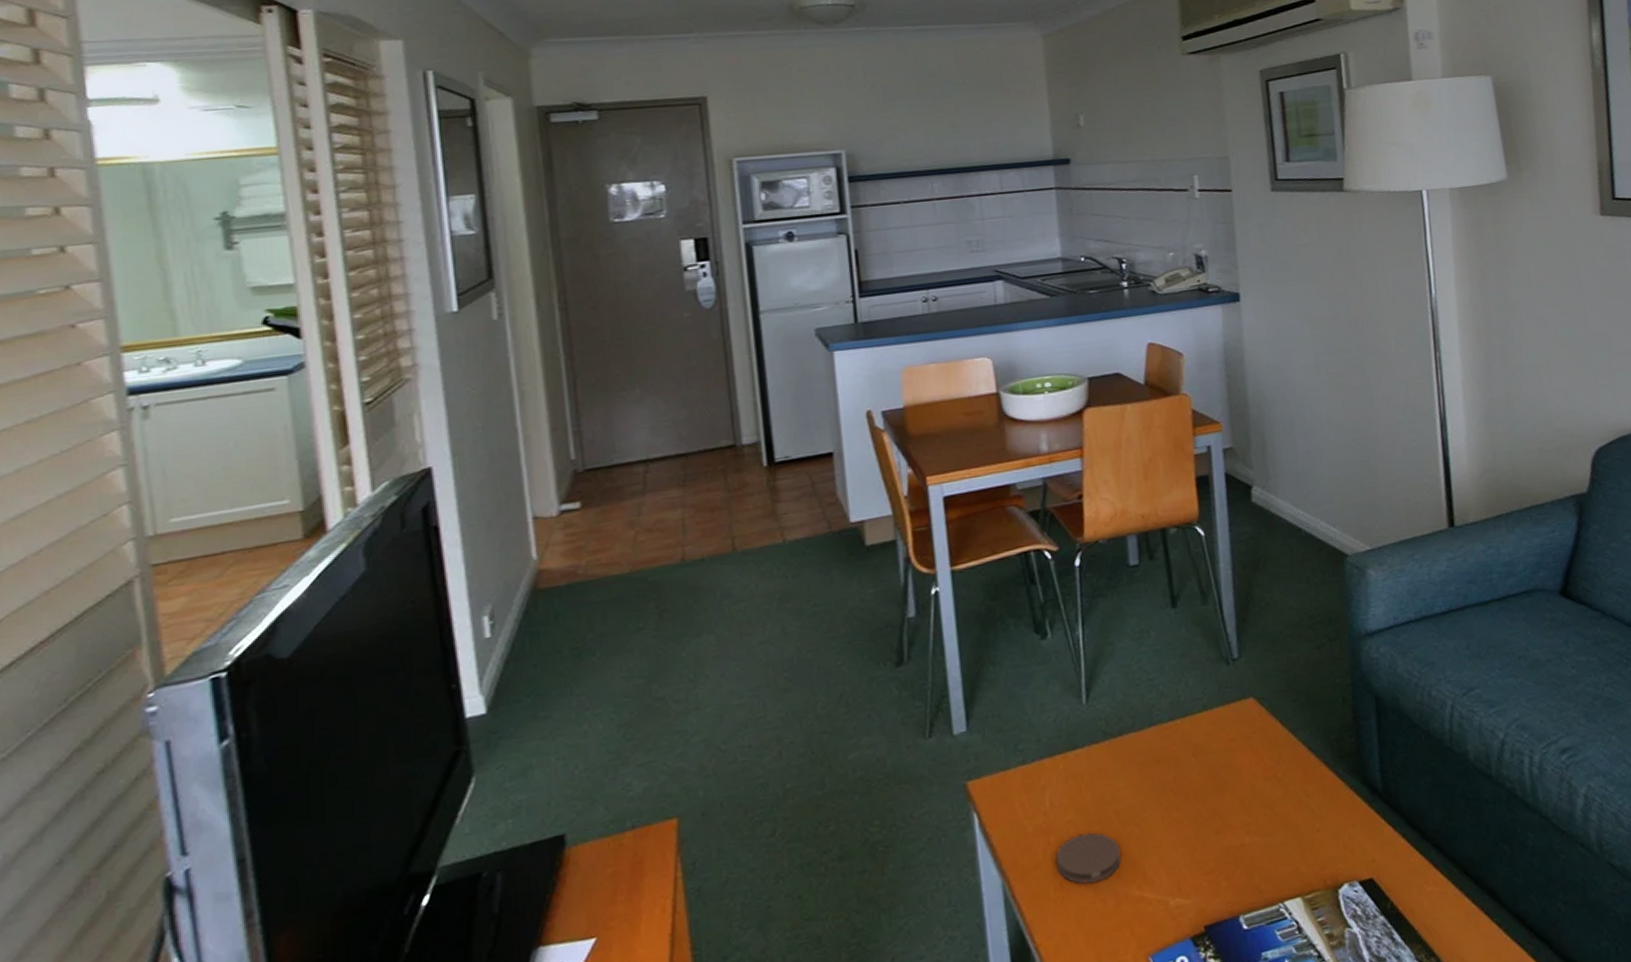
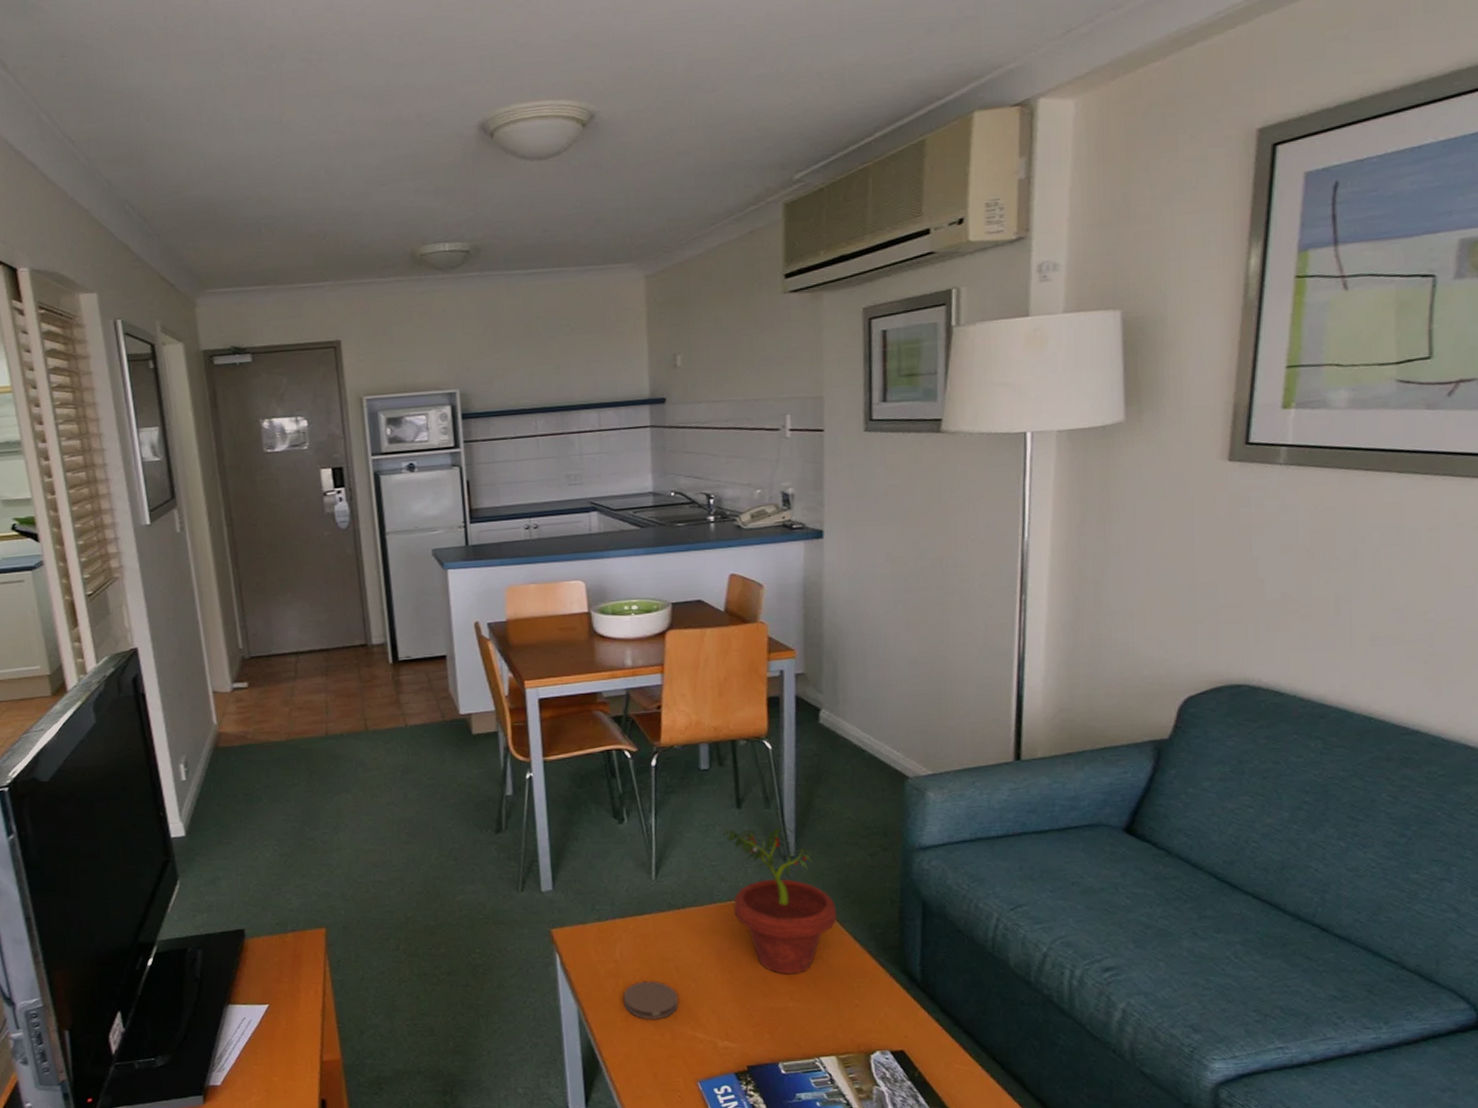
potted plant: none [1159,622,1289,803] -> present [723,825,837,975]

